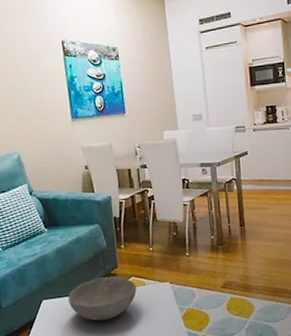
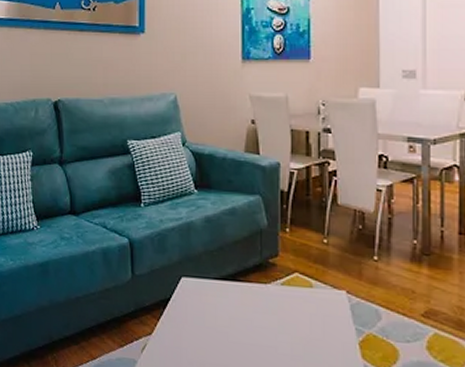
bowl: present [68,276,137,321] -> none [212,264,301,322]

